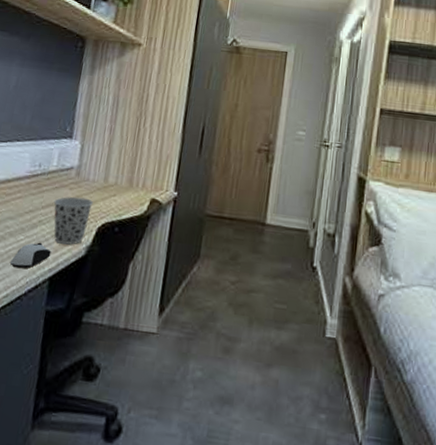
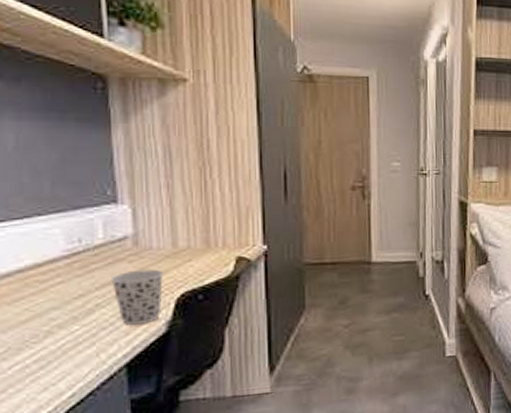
computer mouse: present [10,242,52,269] -> none [68,328,121,363]

